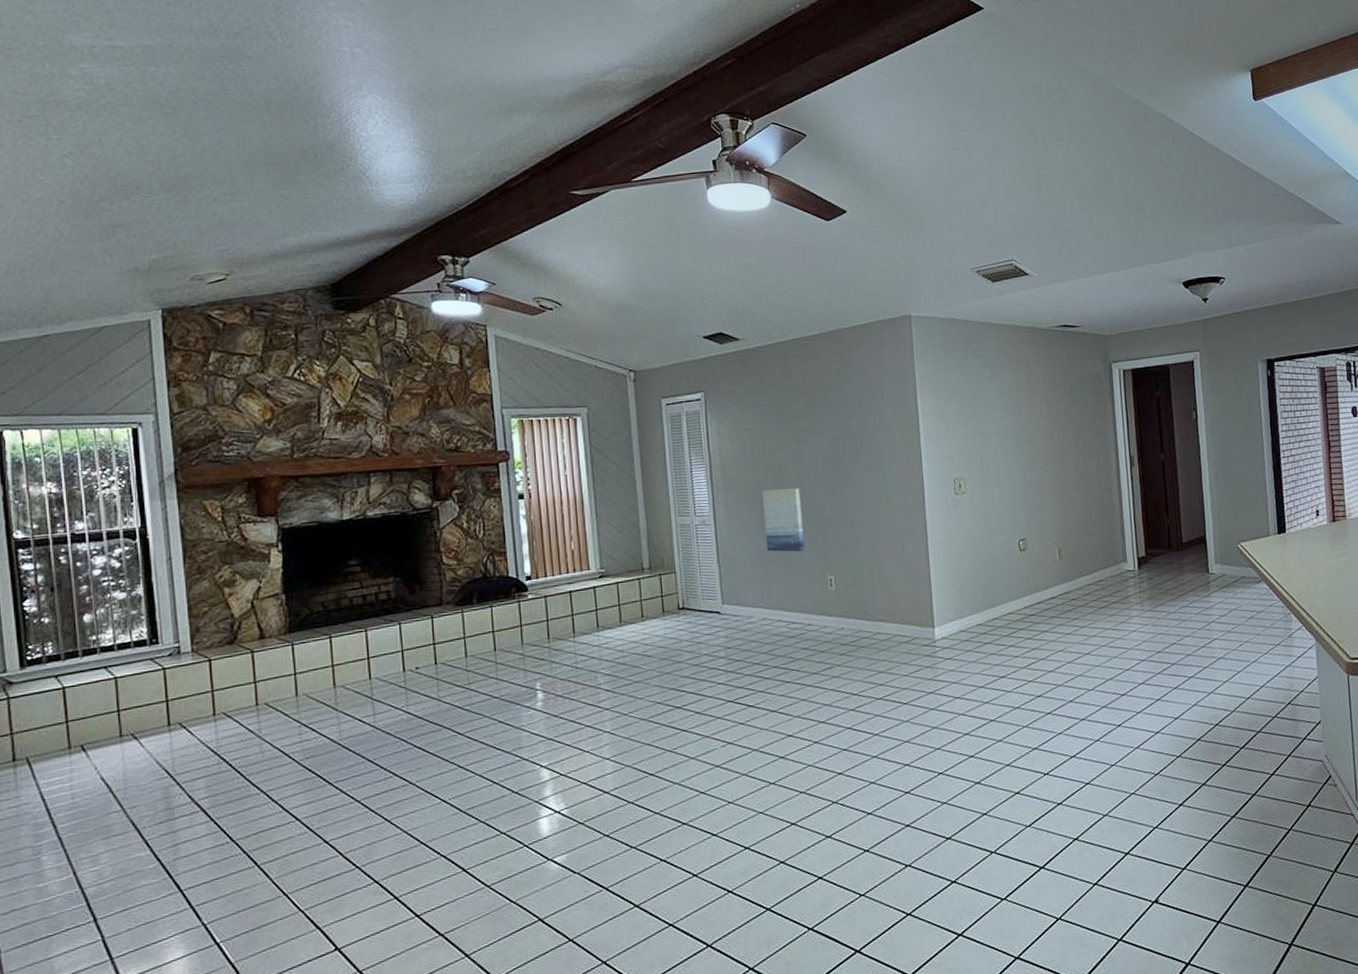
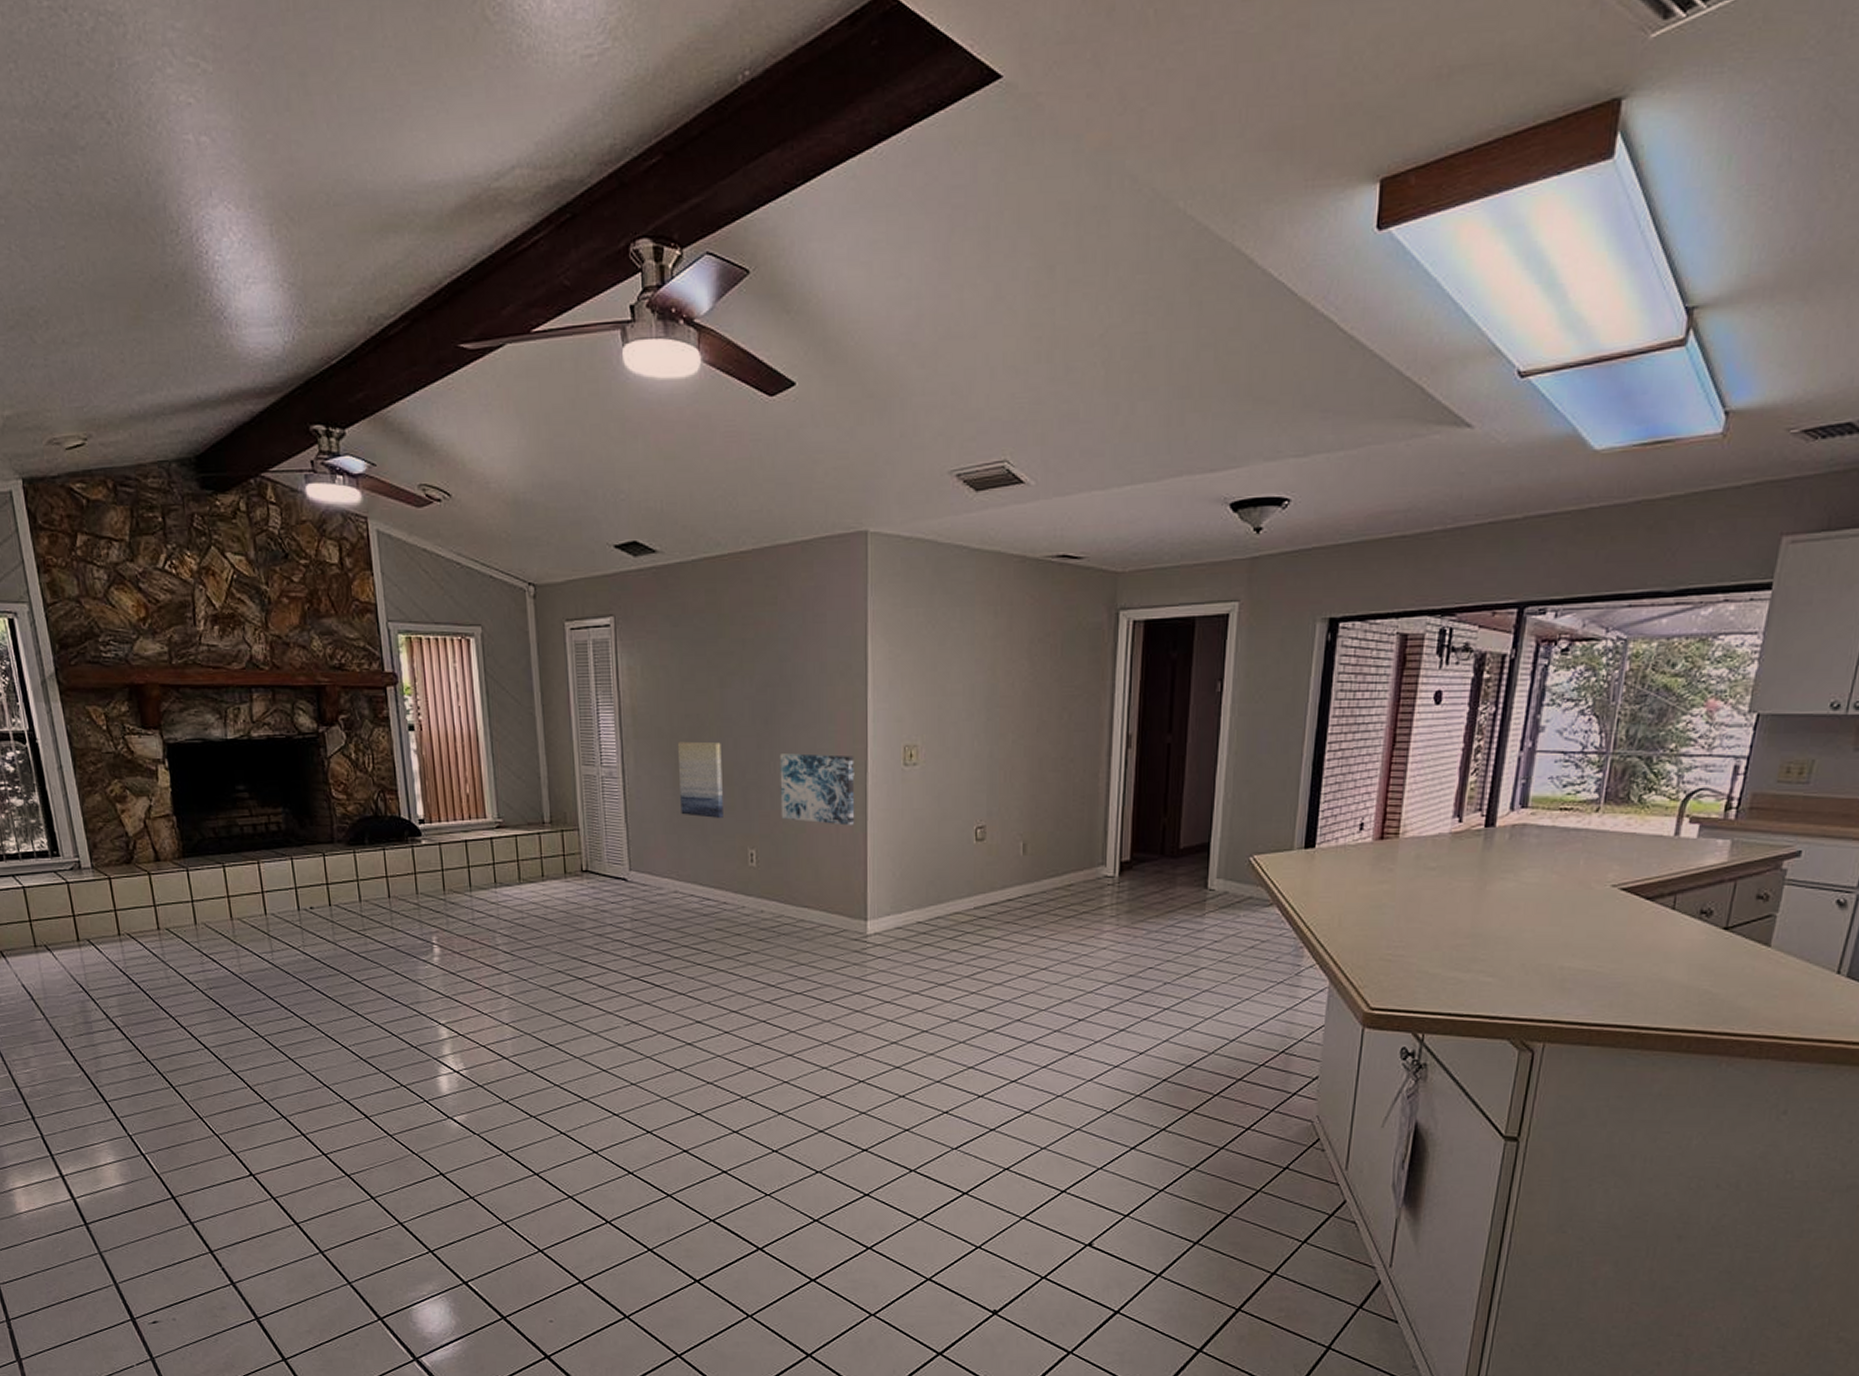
wall art: none [850,490,918,548] -> present [779,753,855,826]

